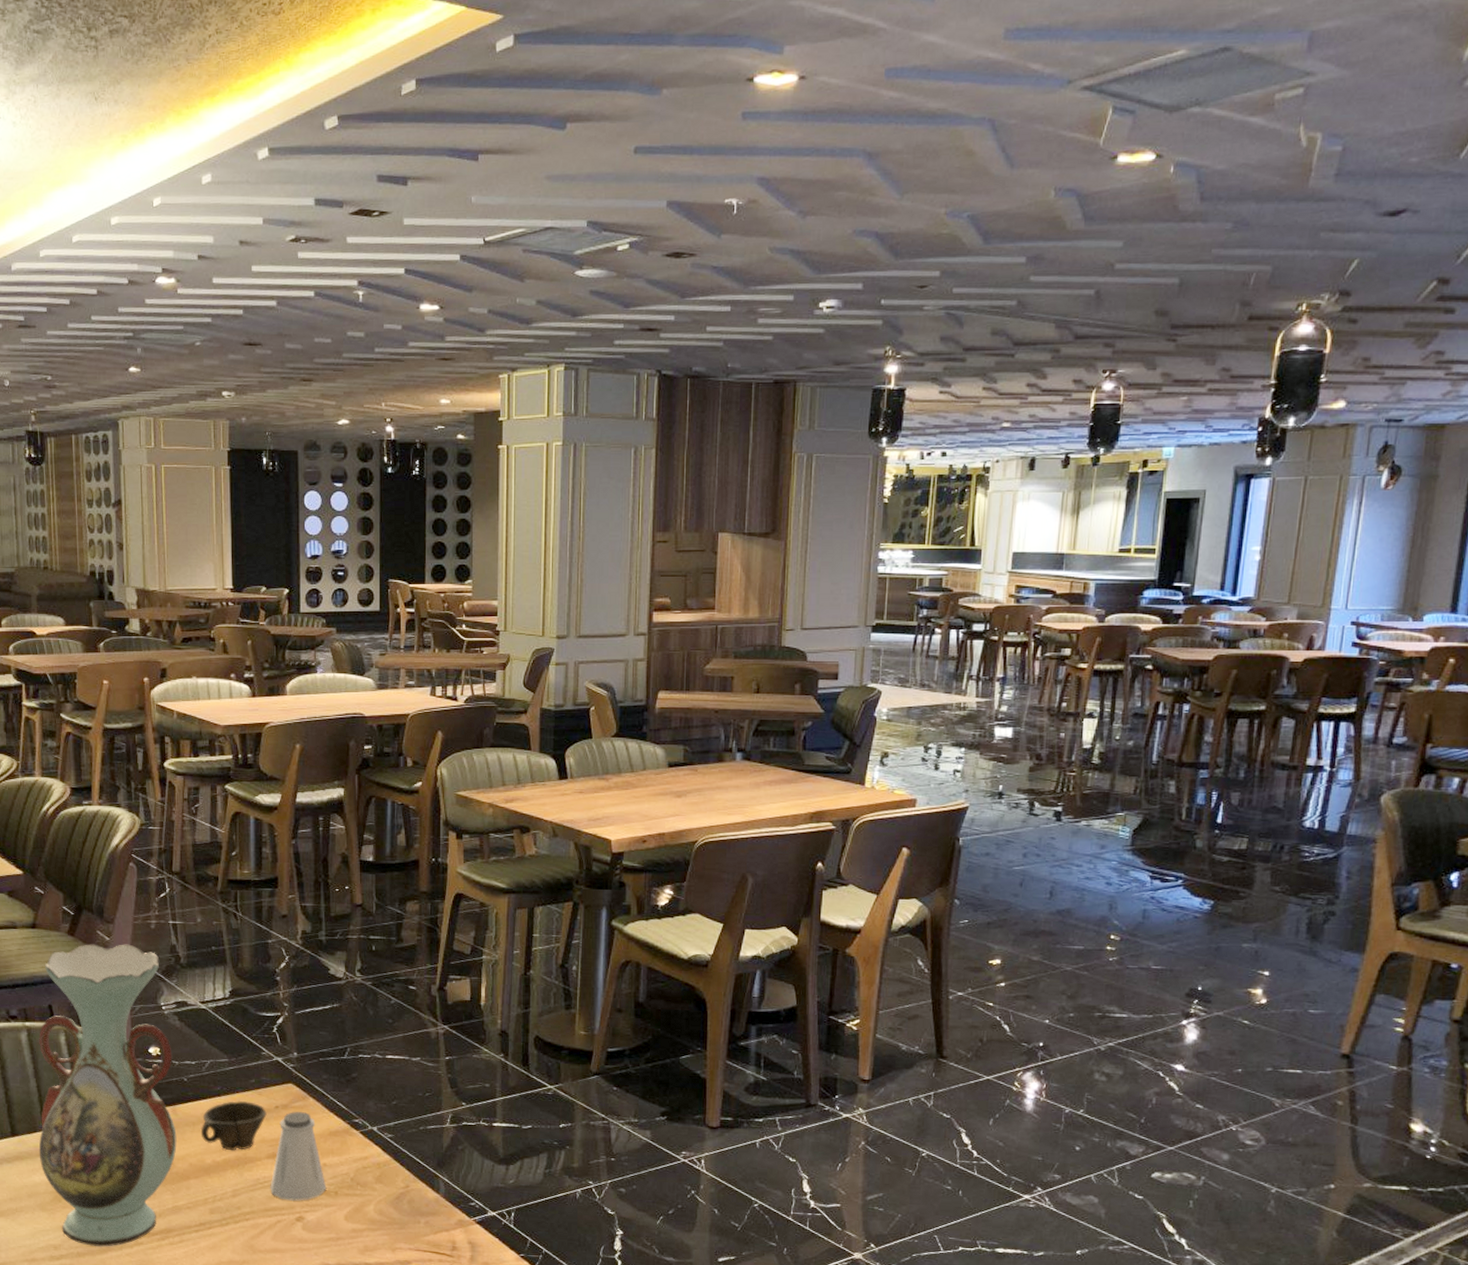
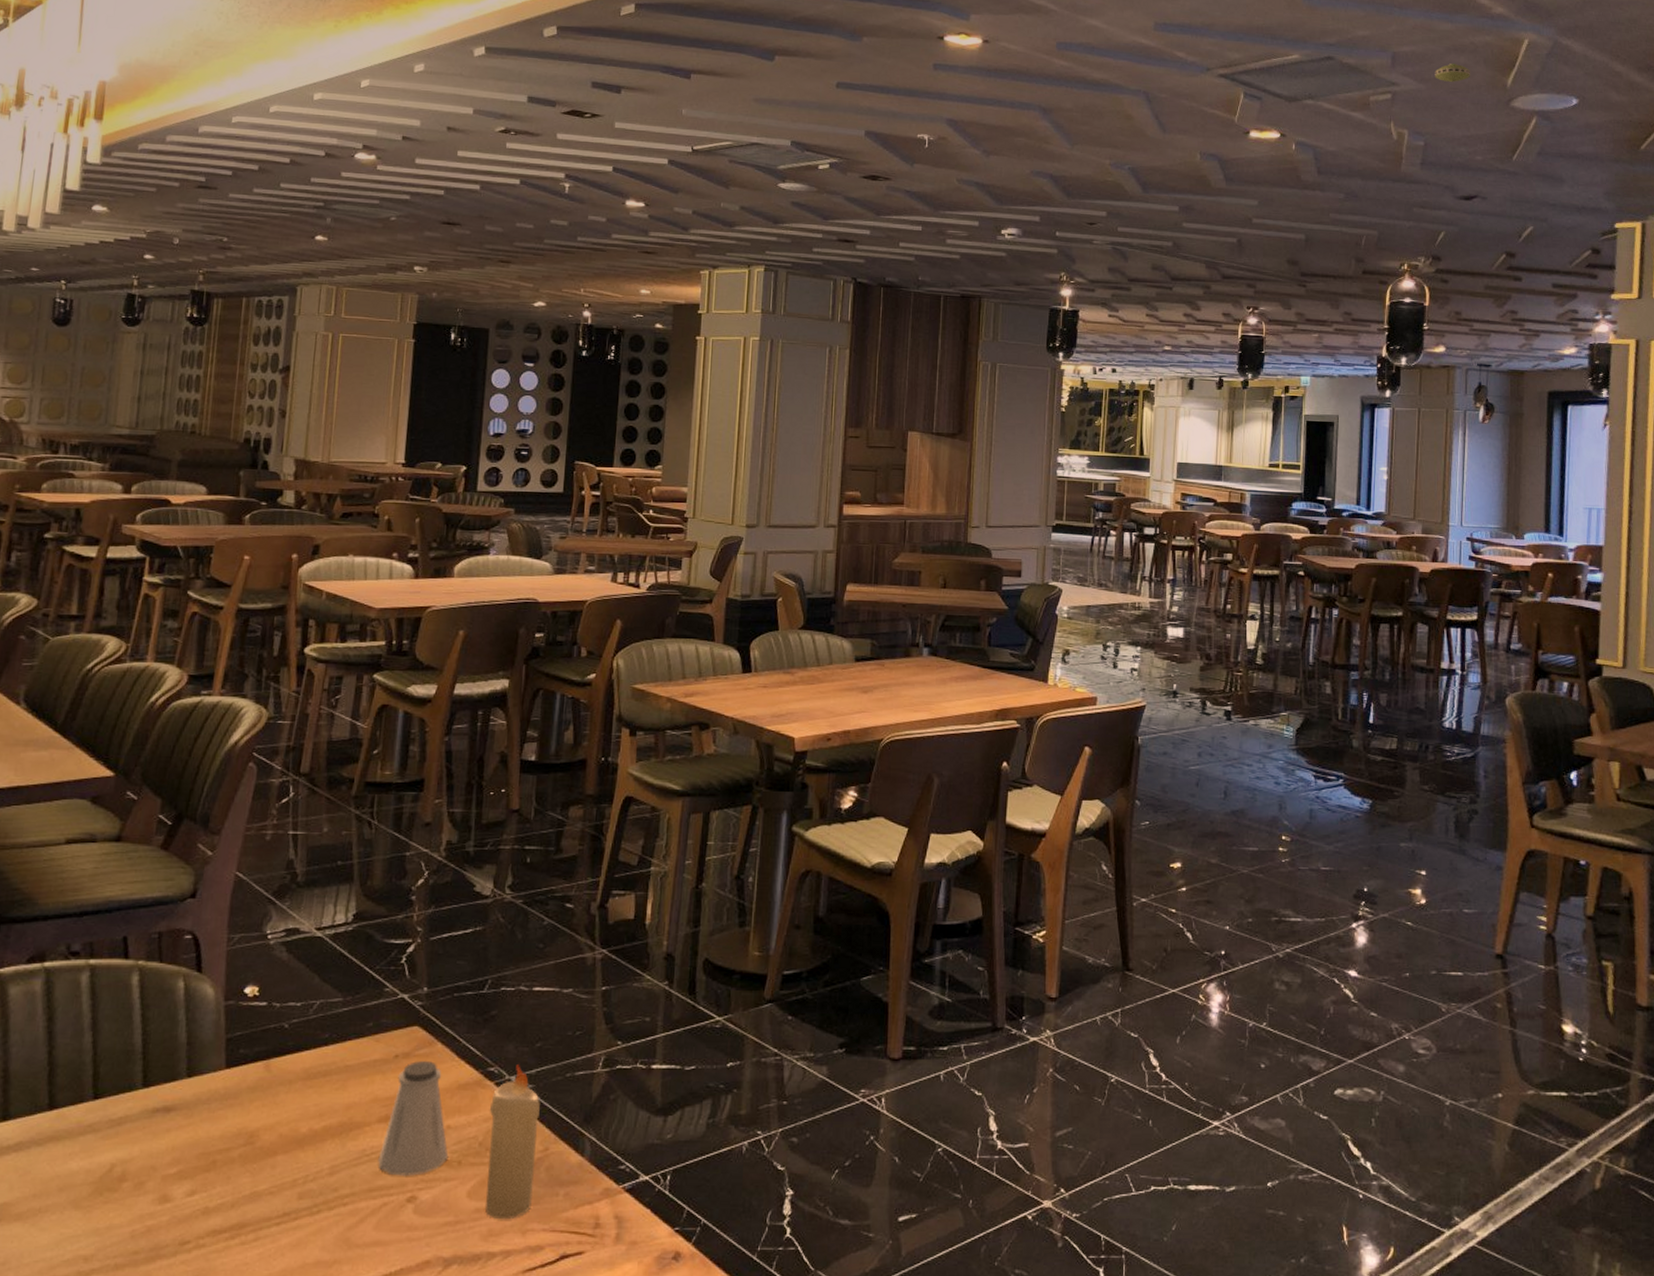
decorative vase: present [38,944,177,1248] -> none [81,859,274,1255]
cup: present [200,1100,267,1151] -> none [297,1049,383,1115]
candle: none [357,1118,399,1239] -> present [484,1065,540,1220]
smoke detector: none [1364,36,1415,63] -> present [1435,63,1471,82]

